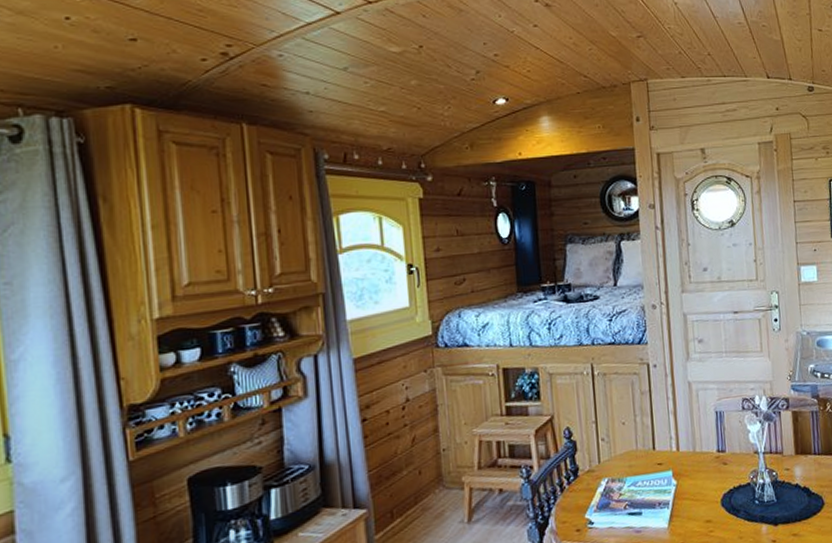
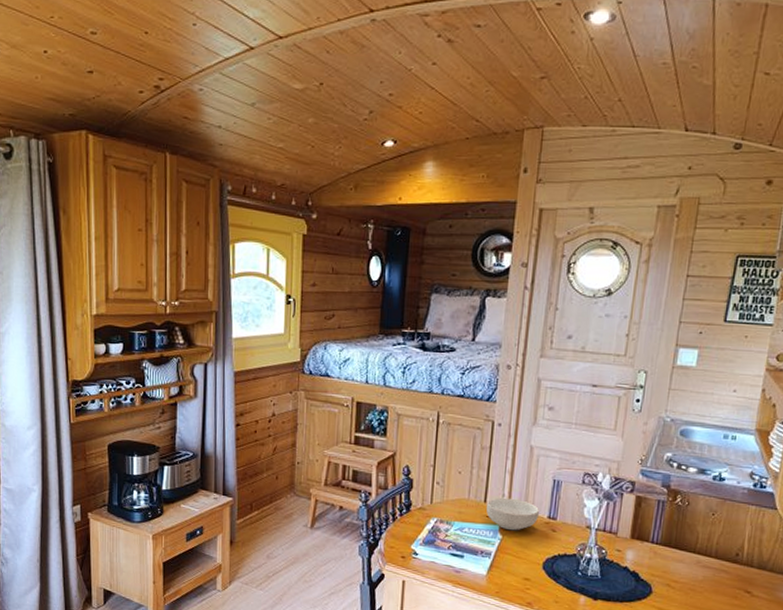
cereal bowl: none [655,439,708,474] -> present [486,497,539,531]

